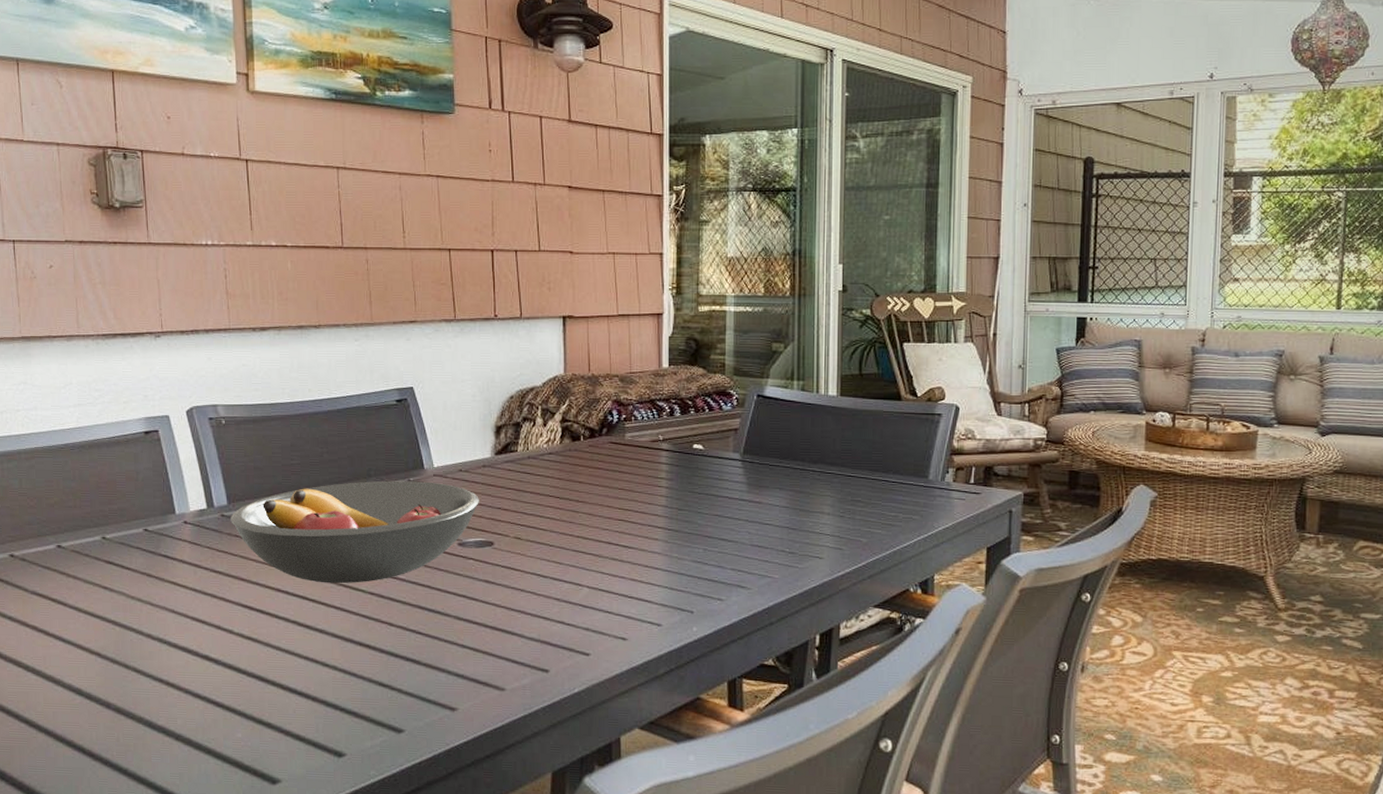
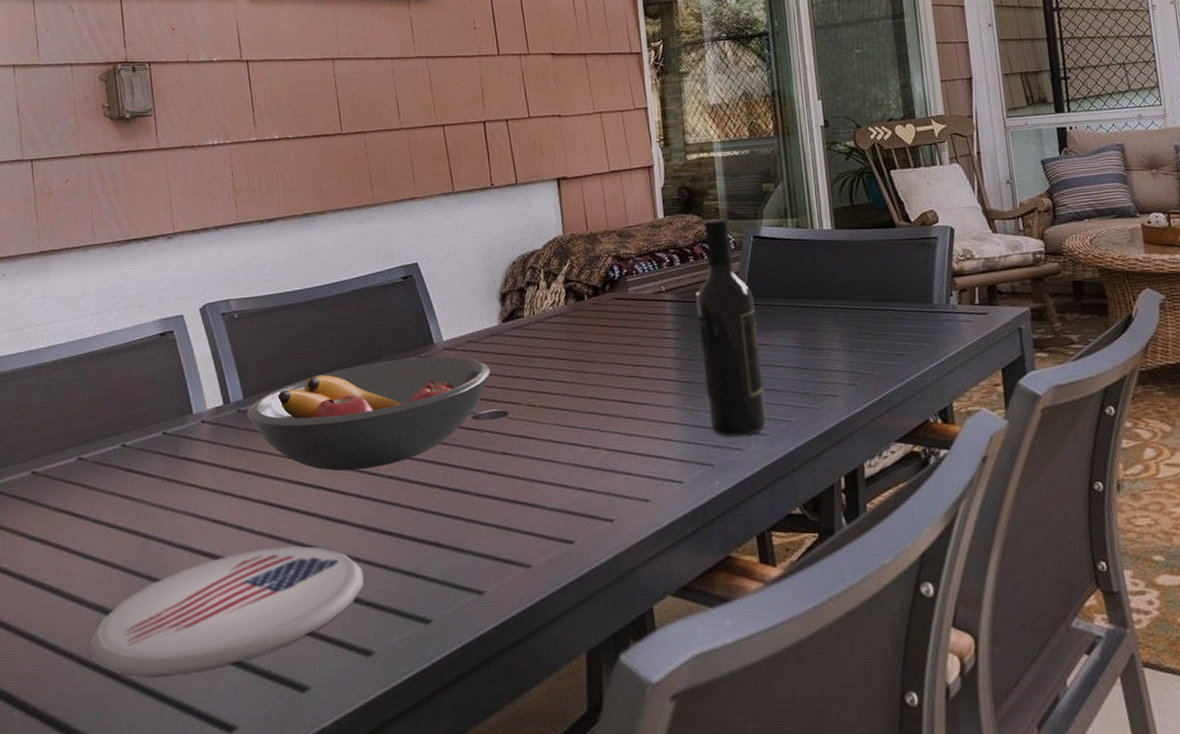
plate: none [63,649,340,758] -> present [87,546,364,677]
wine bottle: none [692,374,751,587] -> present [696,218,767,437]

